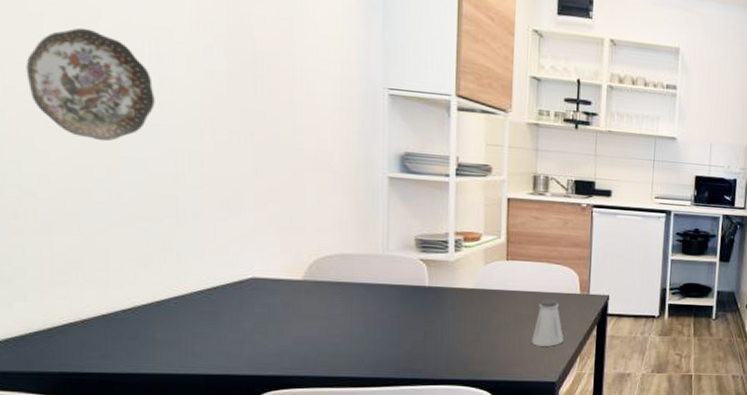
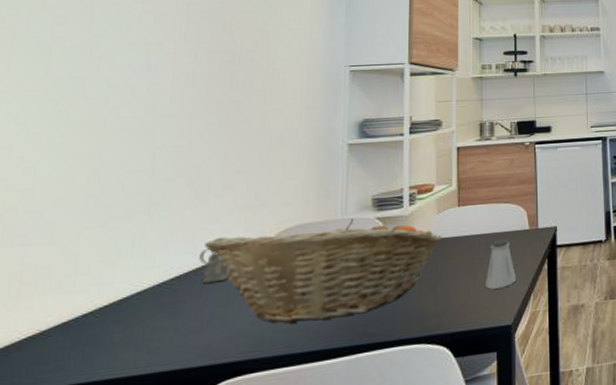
decorative plate: present [25,27,155,142] -> none [27,53,141,150]
tea glass holder: none [235,264,269,299] -> present [199,248,230,284]
fruit basket: none [240,254,489,351] -> present [205,219,442,325]

